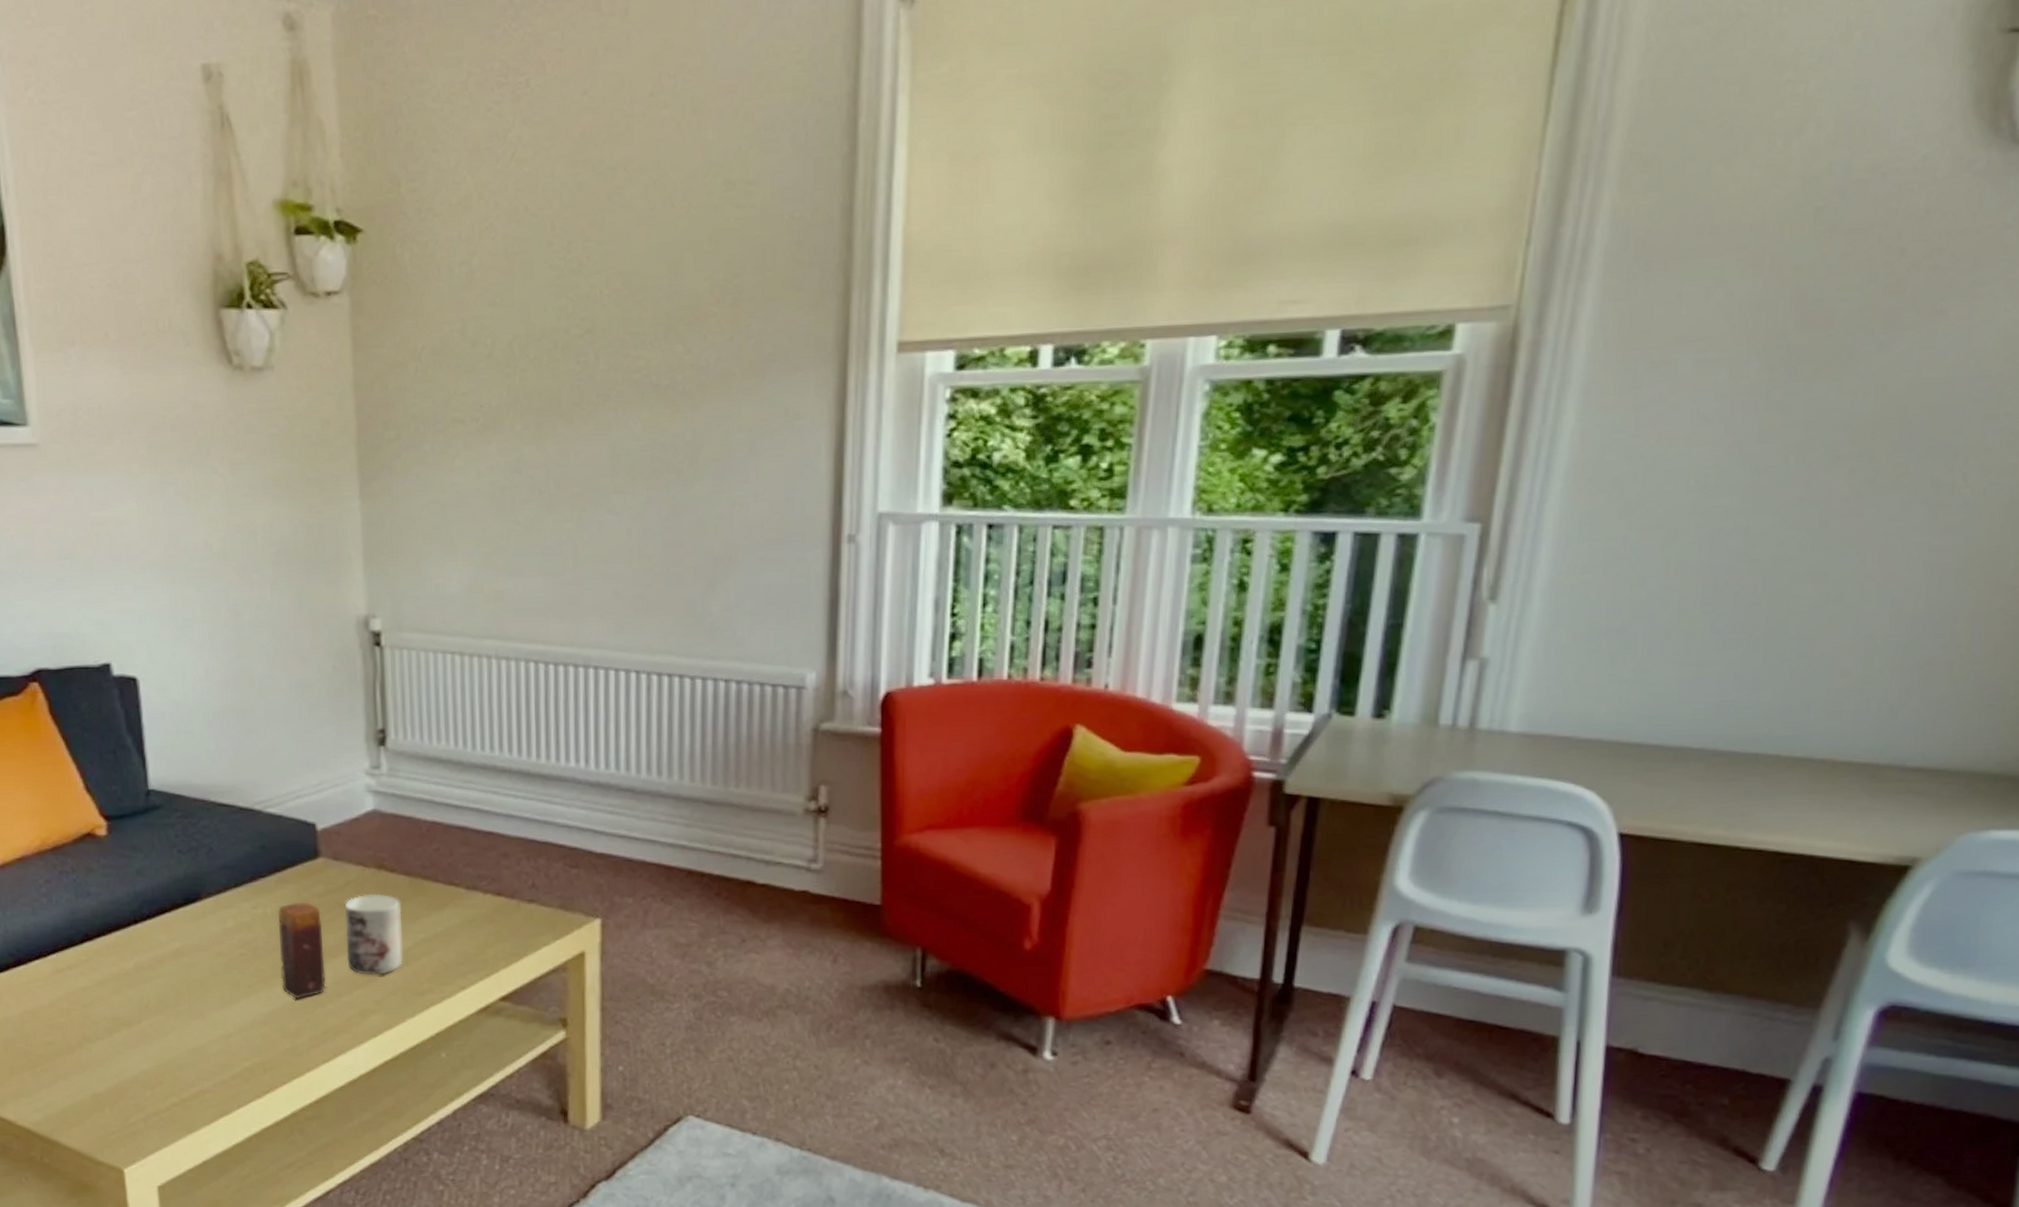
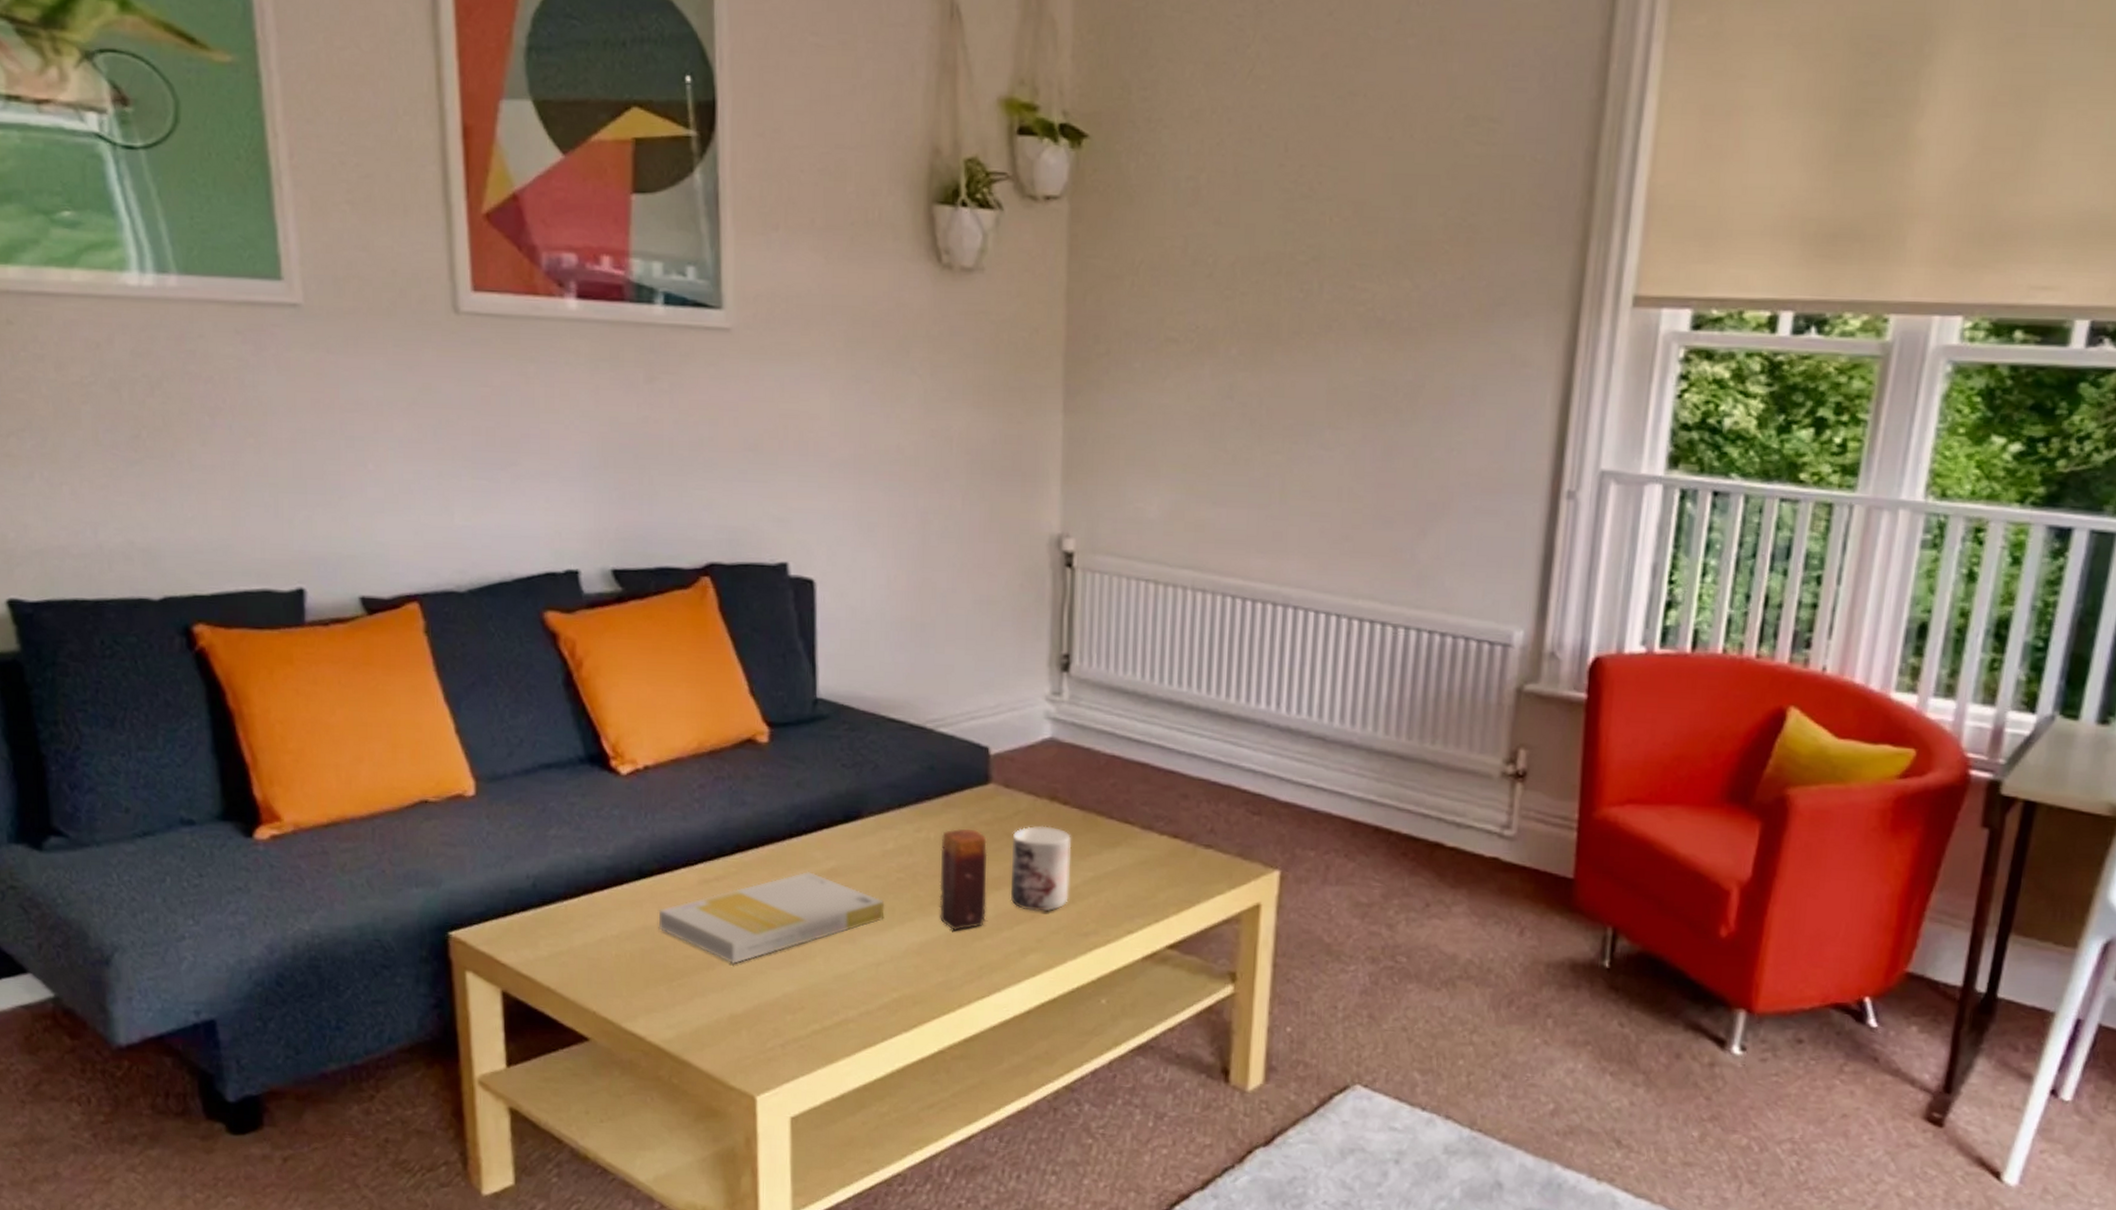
book: none [17,954,230,1046] -> present [658,872,885,964]

